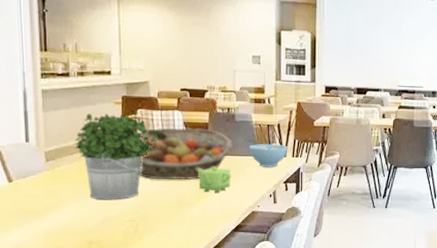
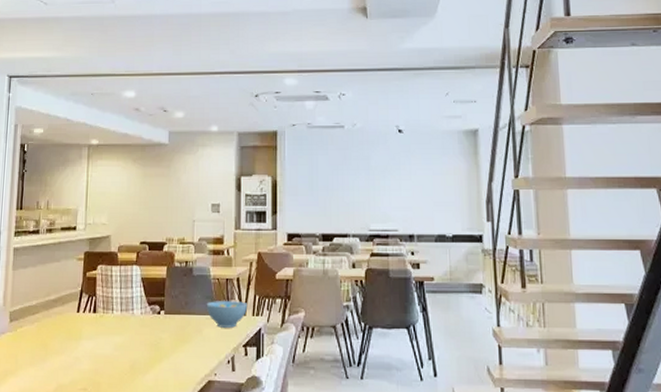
potted plant: present [75,110,157,200] -> none [38,267,115,365]
fruit basket: present [138,127,233,181] -> none [95,284,190,343]
teapot: present [196,167,232,194] -> none [151,328,187,359]

